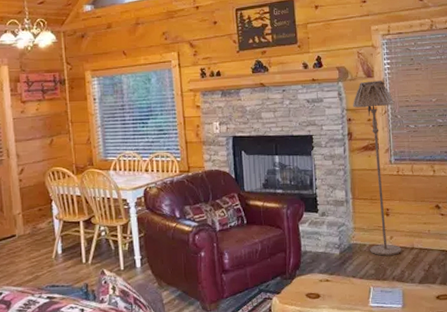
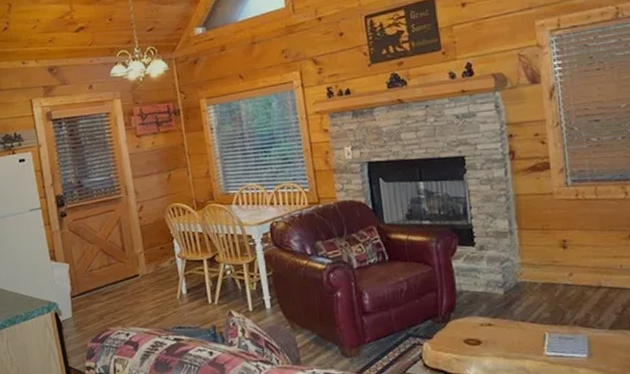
floor lamp: present [353,81,402,256] -> none [514,86,585,296]

